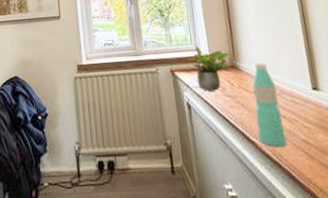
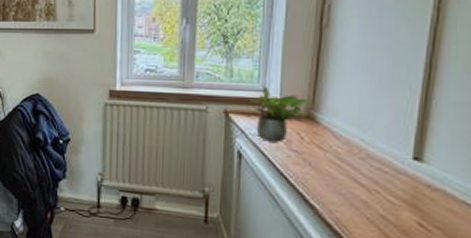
water bottle: present [252,63,287,147] -> none [322,117,362,218]

